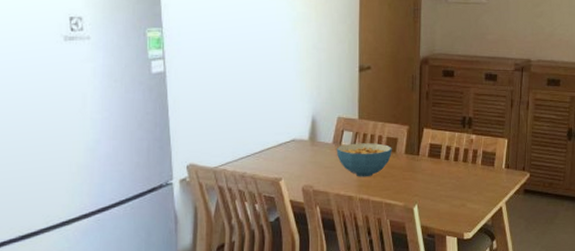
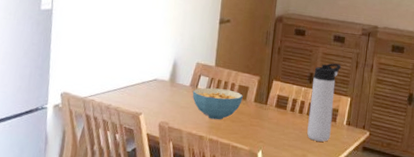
thermos bottle: none [464,104,495,189] -> present [307,63,341,142]

